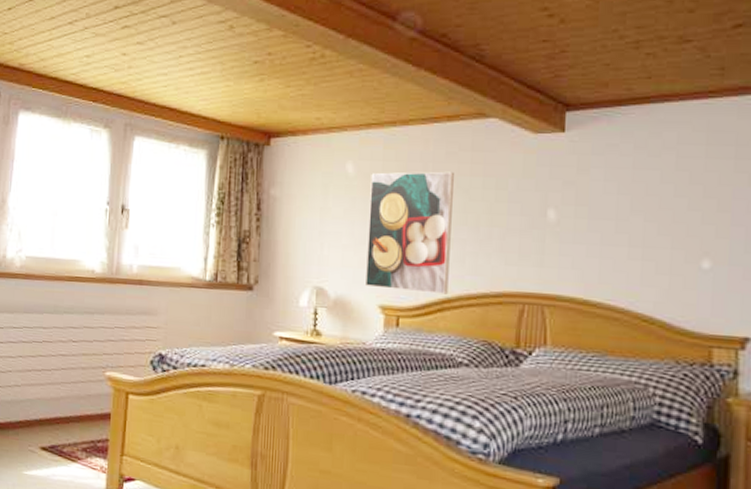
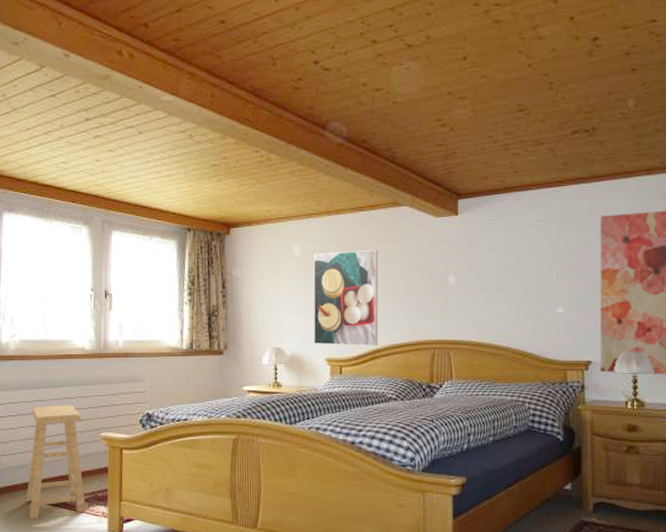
stool: none [20,333,85,465] -> present [27,405,86,519]

